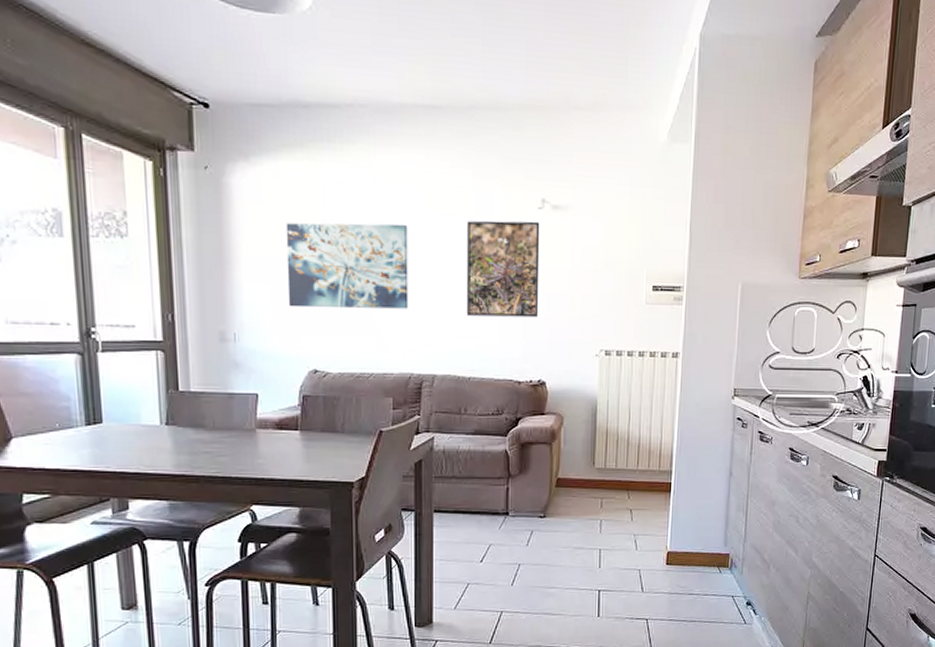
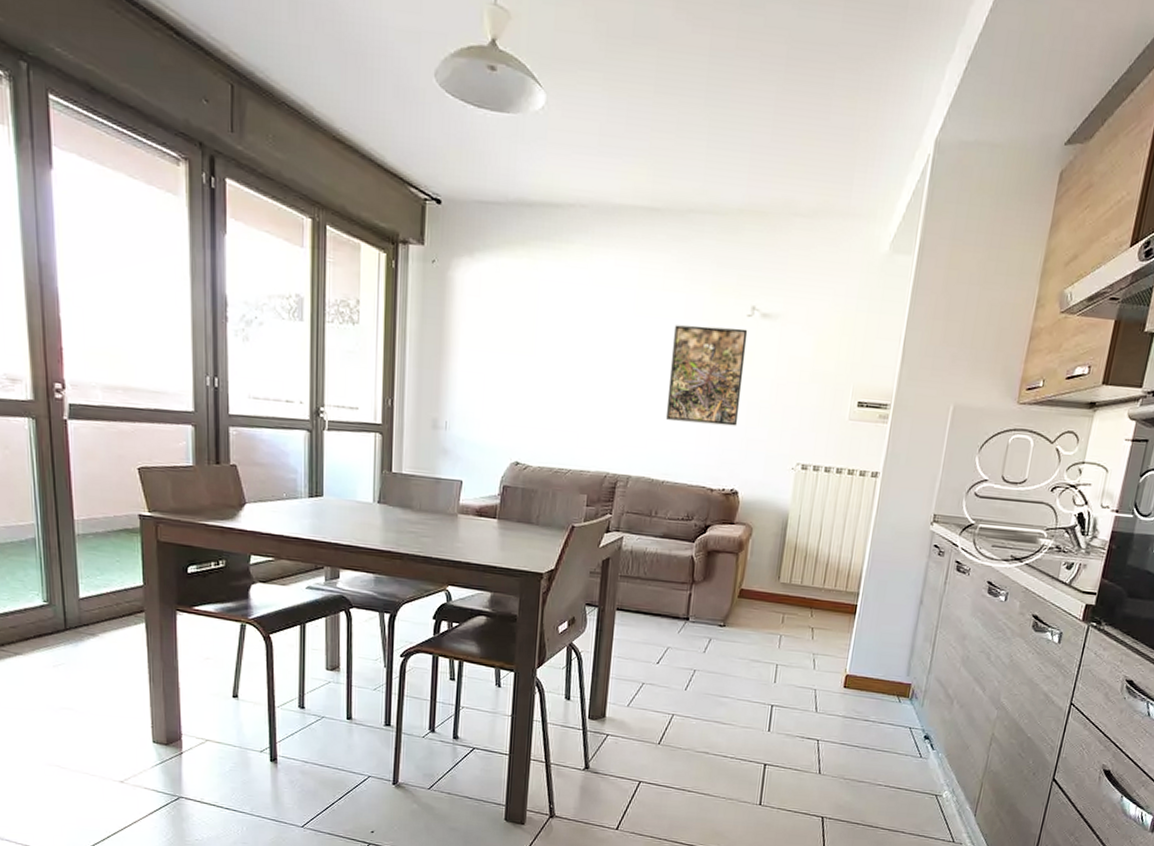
wall art: present [285,222,409,309] -> none [497,318,617,409]

